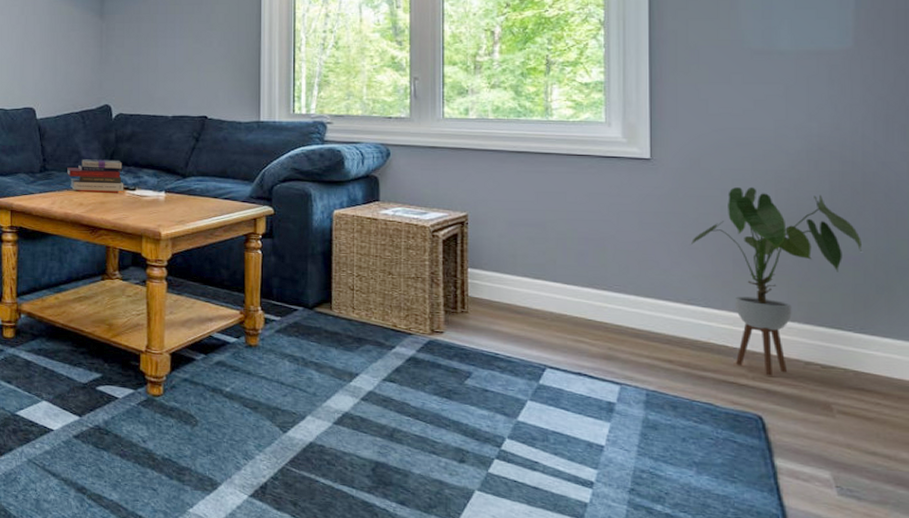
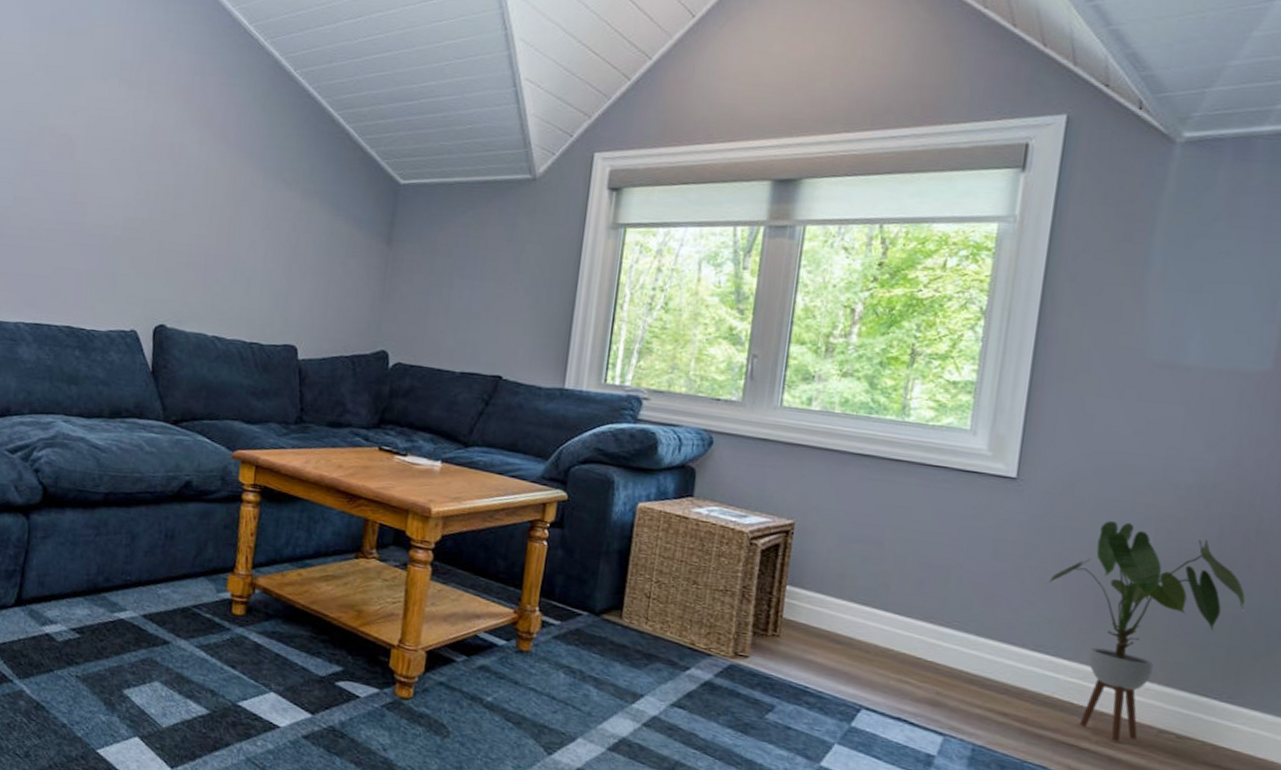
books: present [67,159,124,194] -> none [327,413,395,459]

